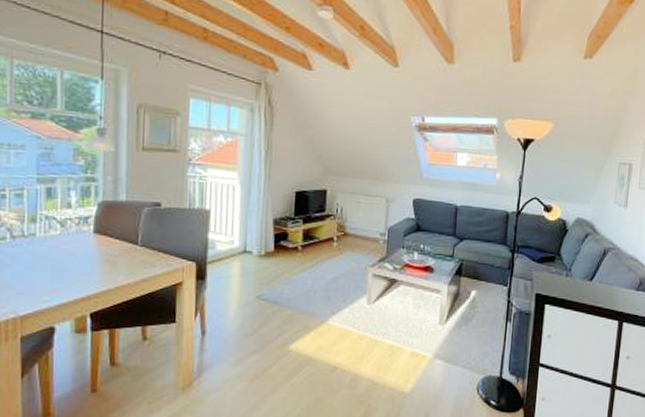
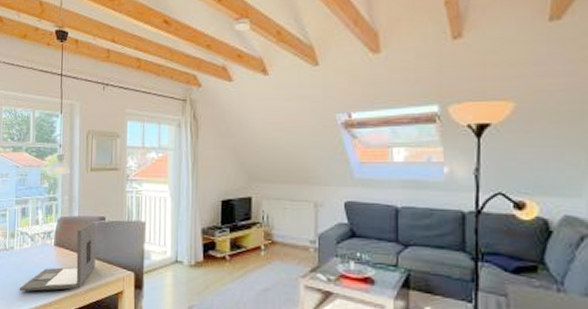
laptop: none [44,207,150,285] -> present [19,222,96,292]

